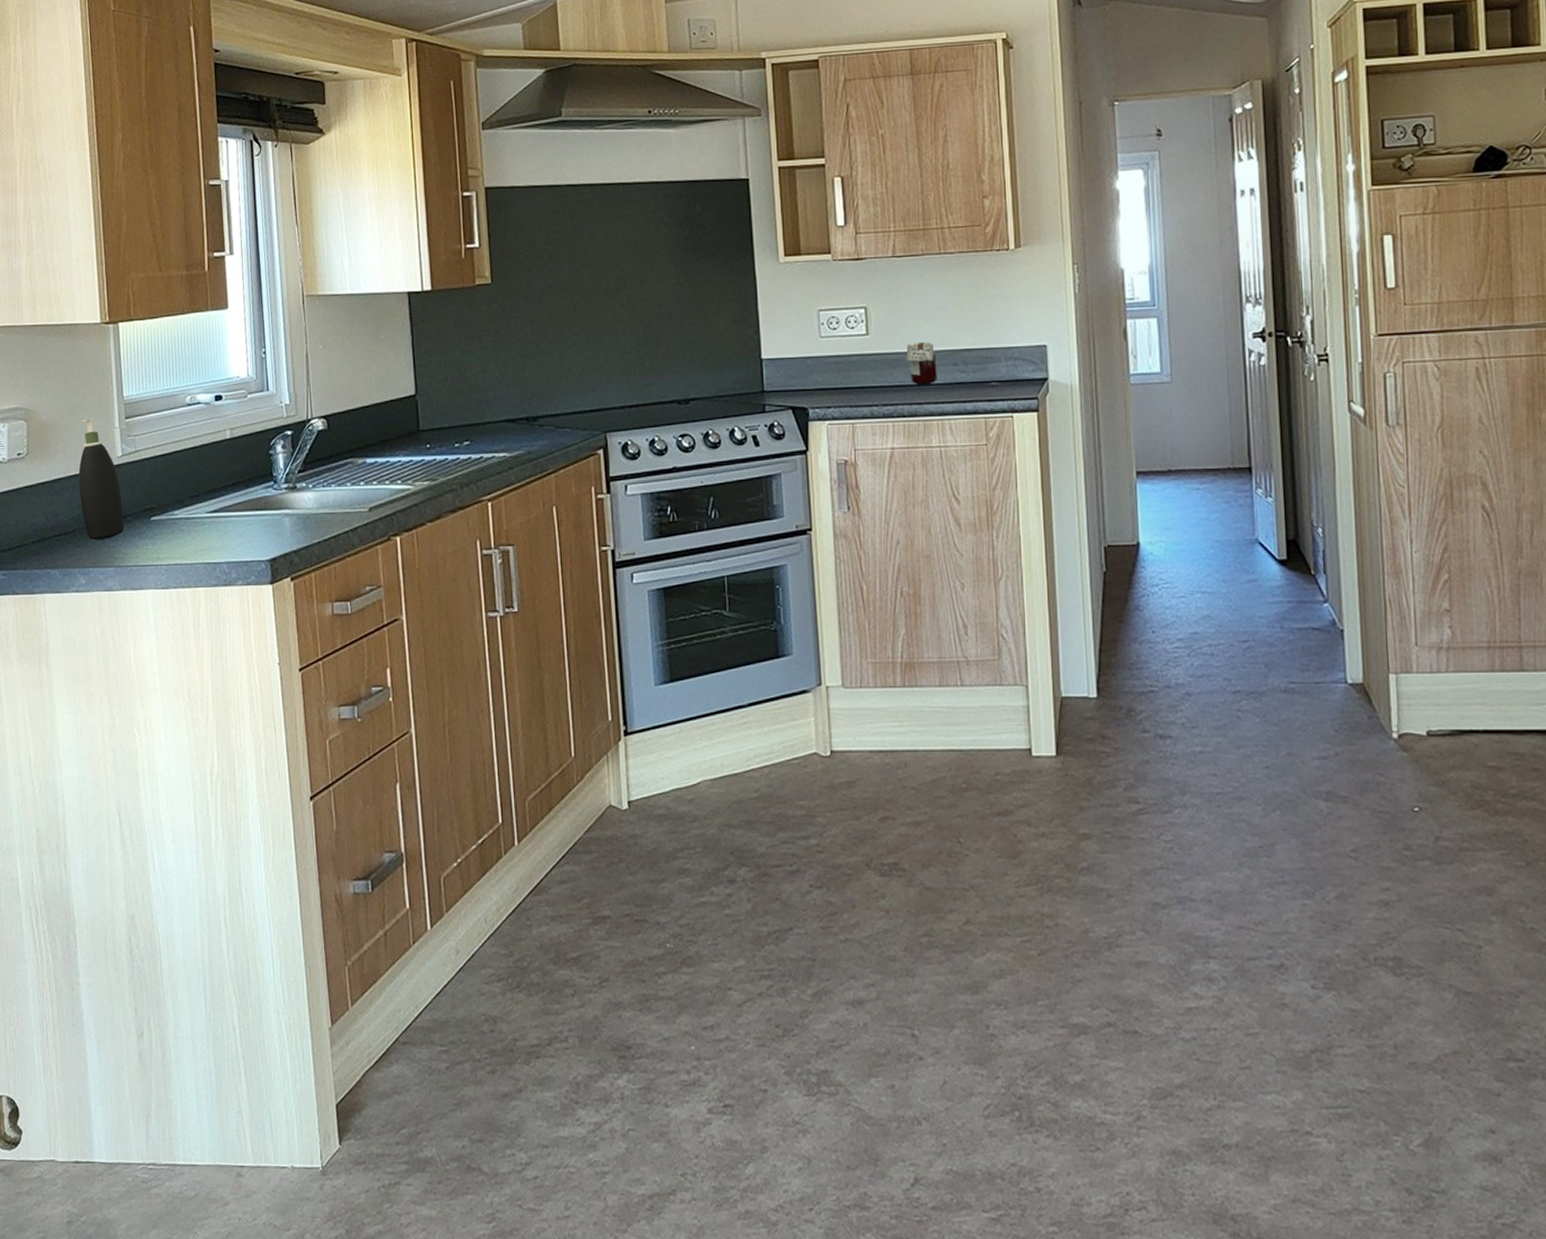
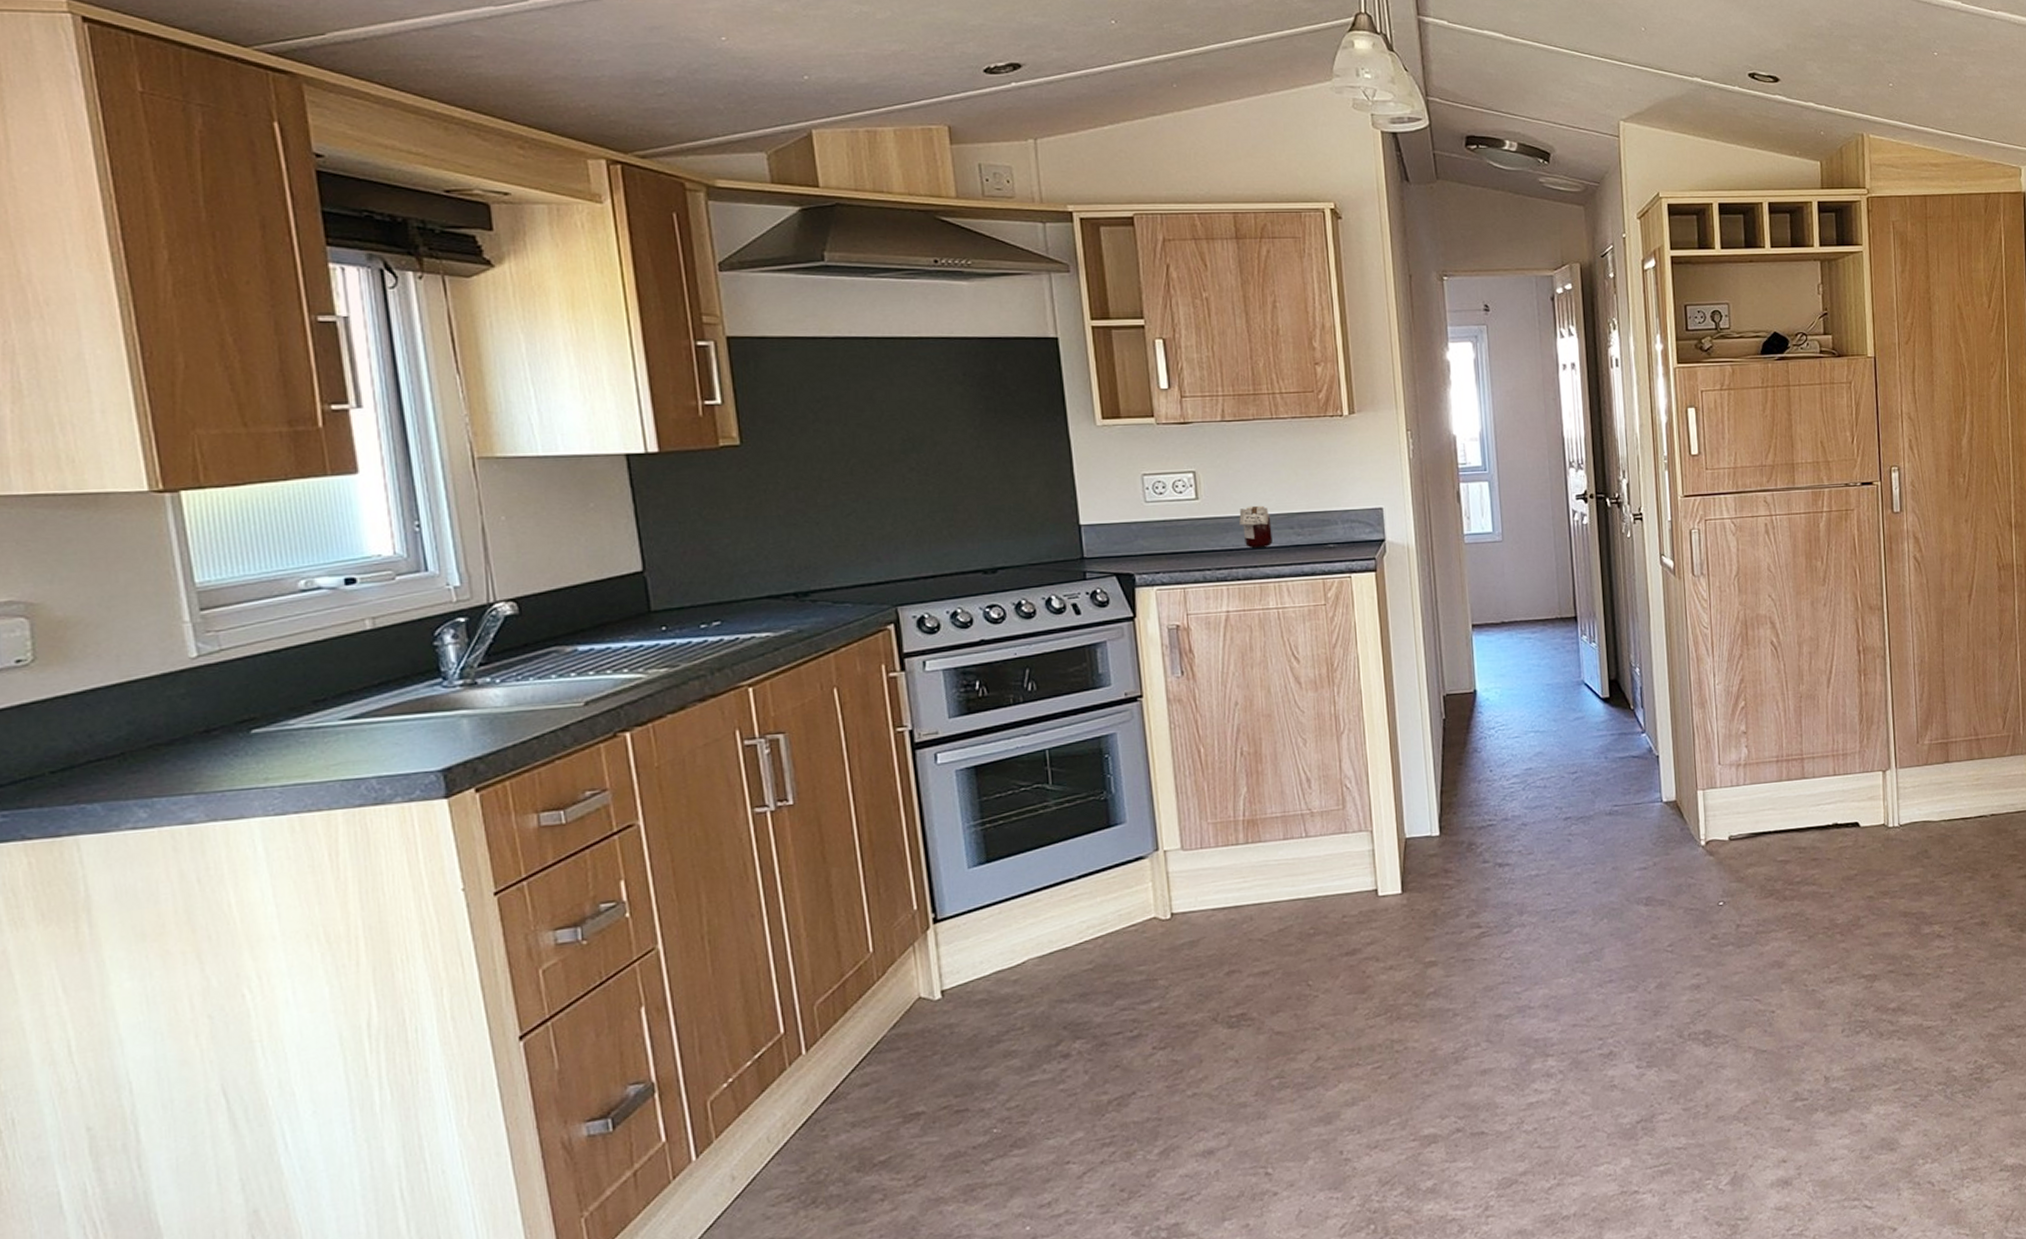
soap dispenser: present [78,418,124,541] -> none [123,611,207,764]

